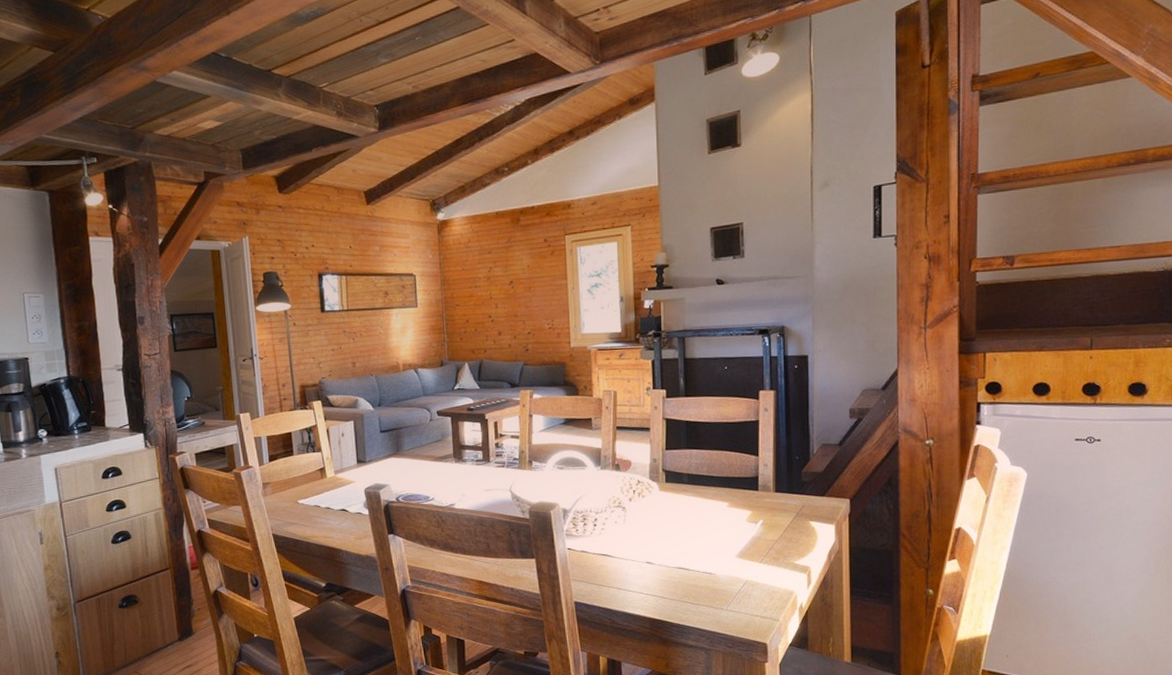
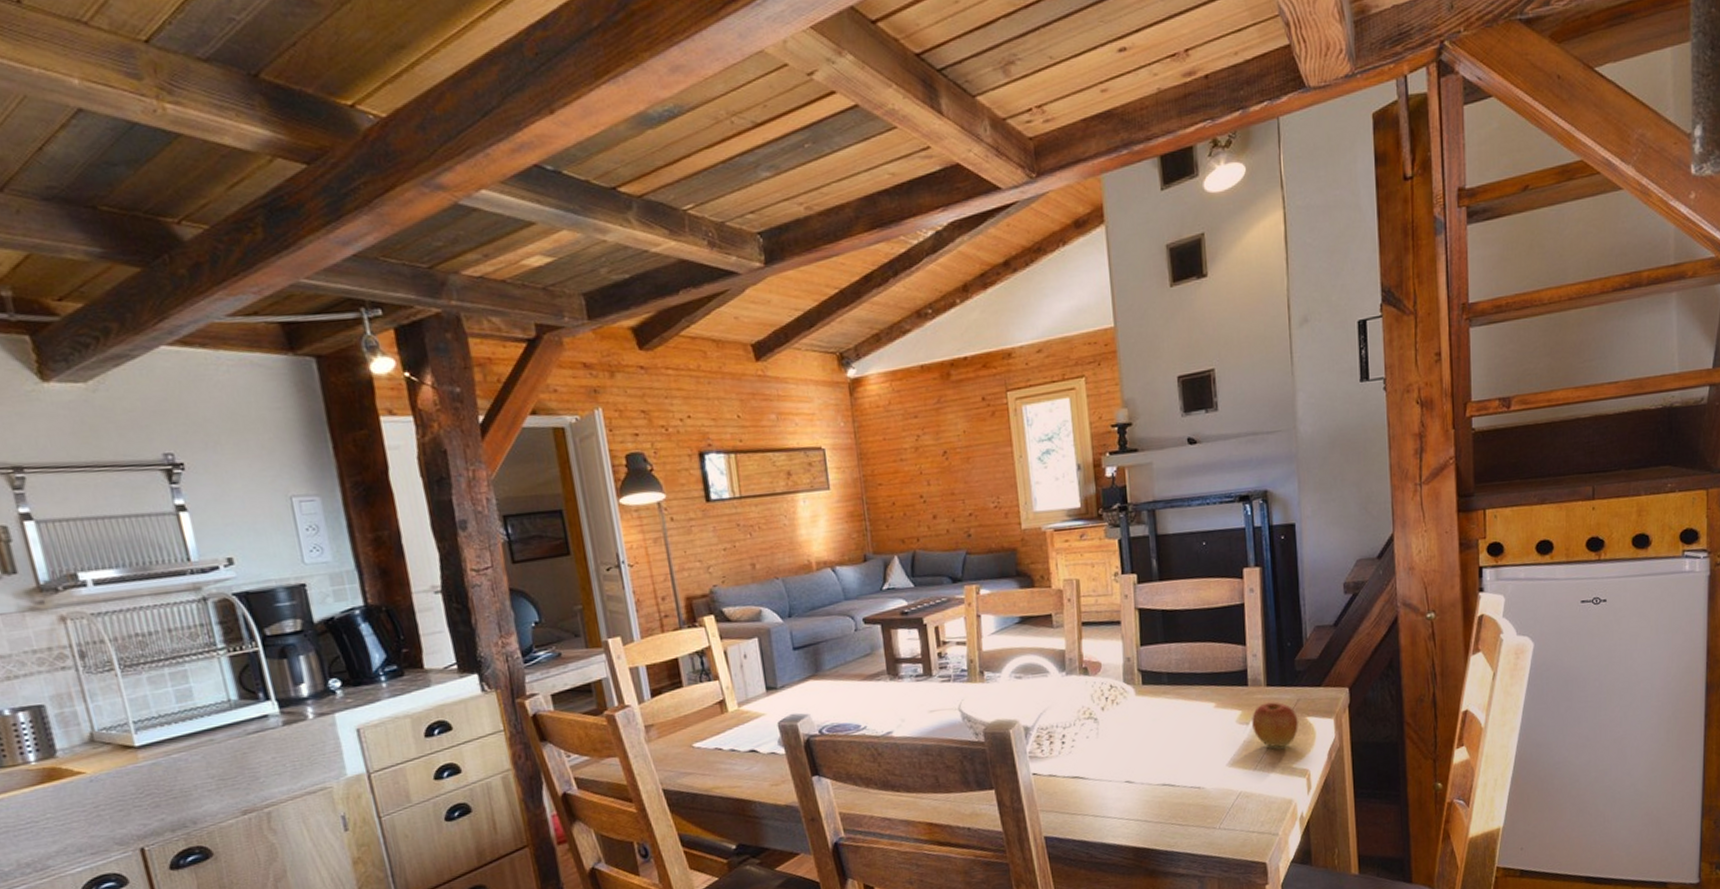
apple: none [760,506,802,545] -> present [1252,702,1298,747]

